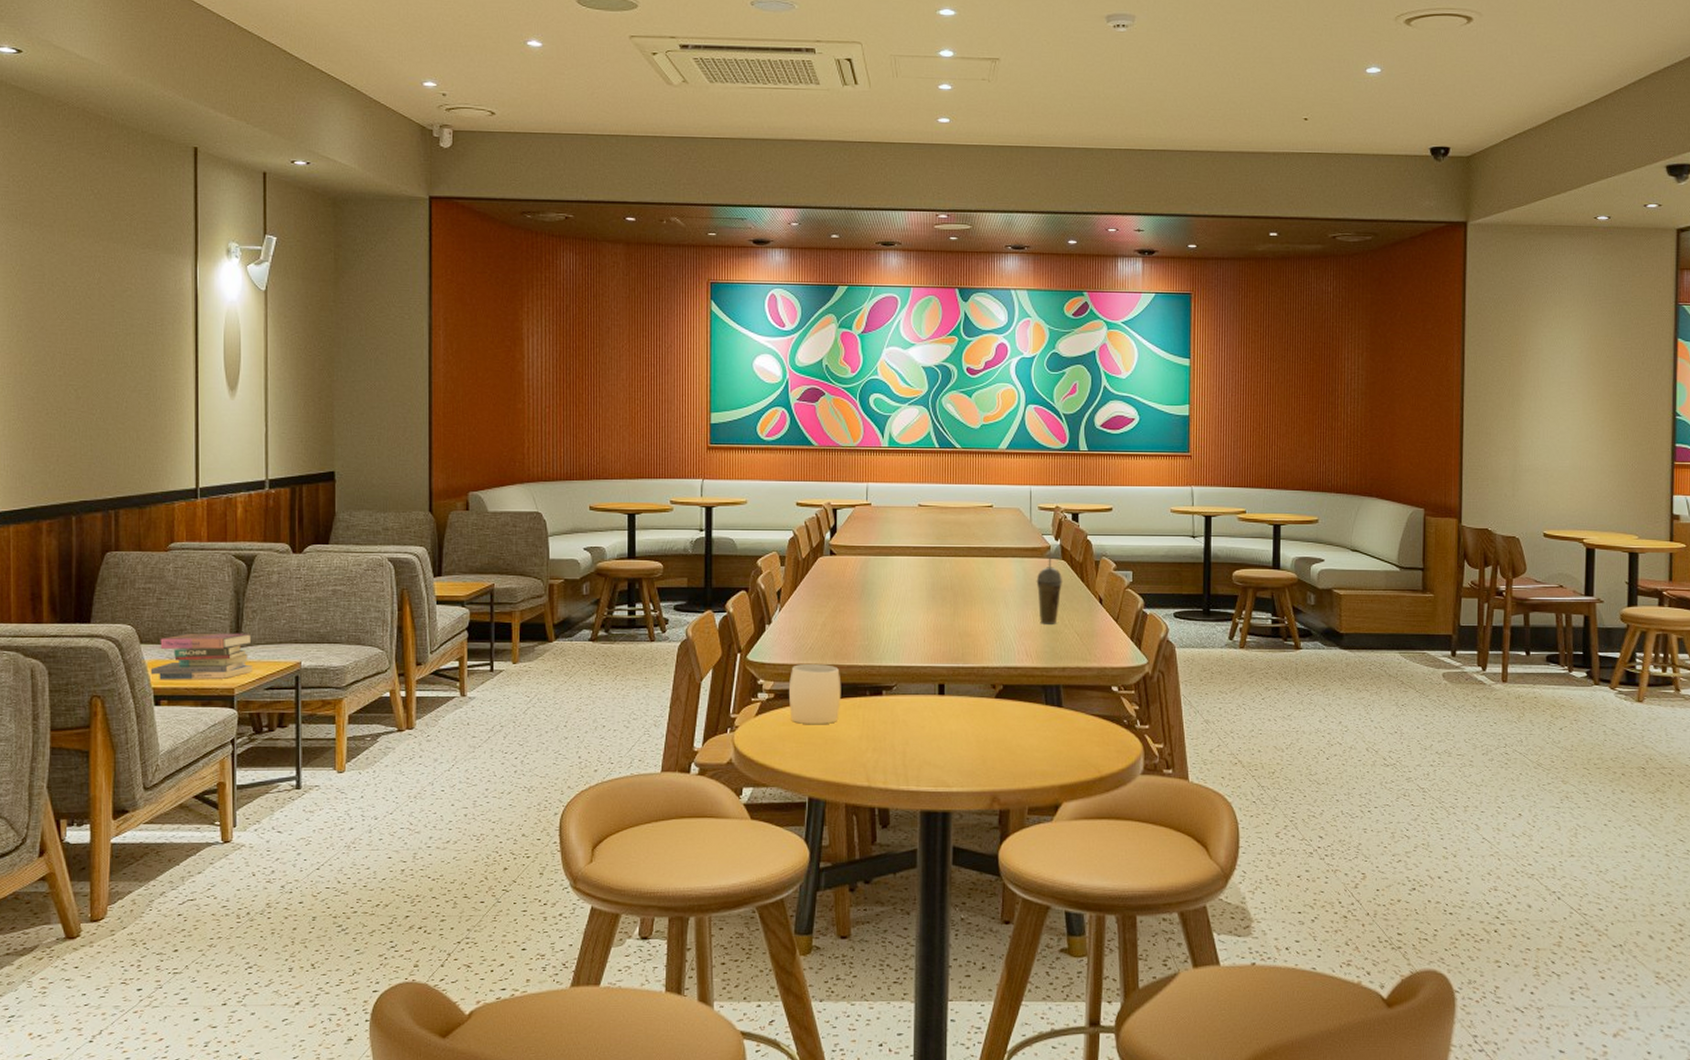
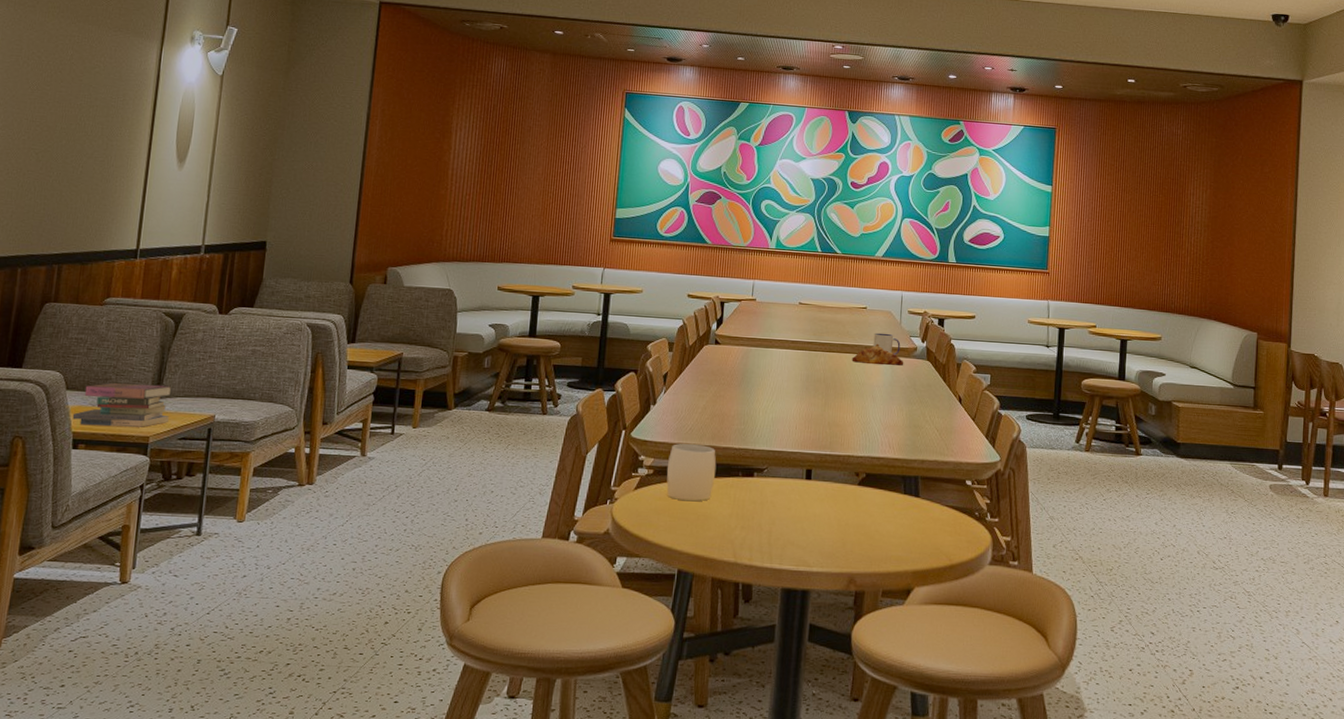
croissant: none [980,544,1037,568] -> present [851,343,904,366]
mug: none [1002,532,1032,556] -> present [873,332,901,355]
beverage cup: present [1036,551,1063,624] -> none [902,352,927,420]

